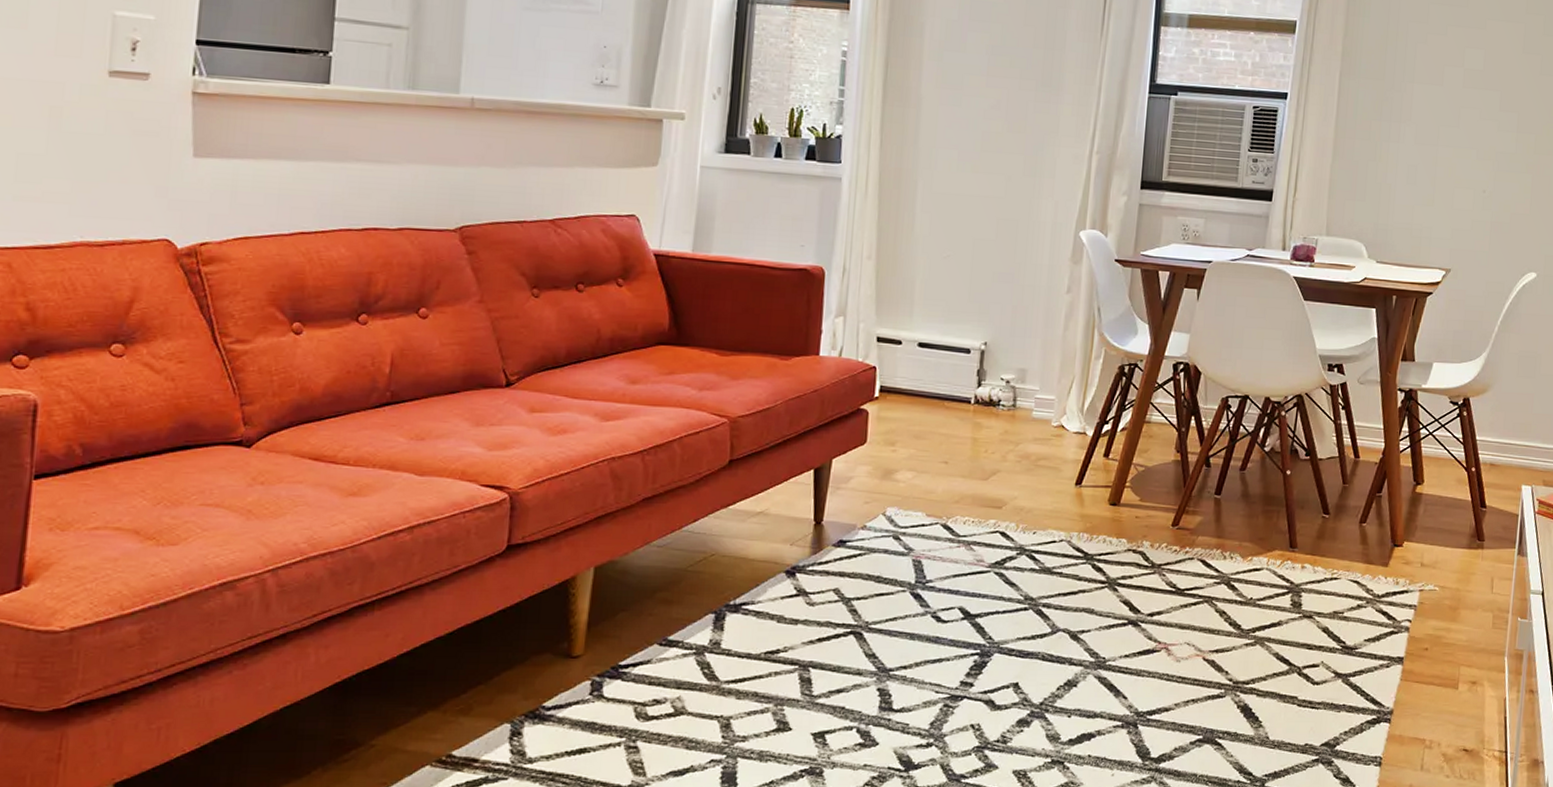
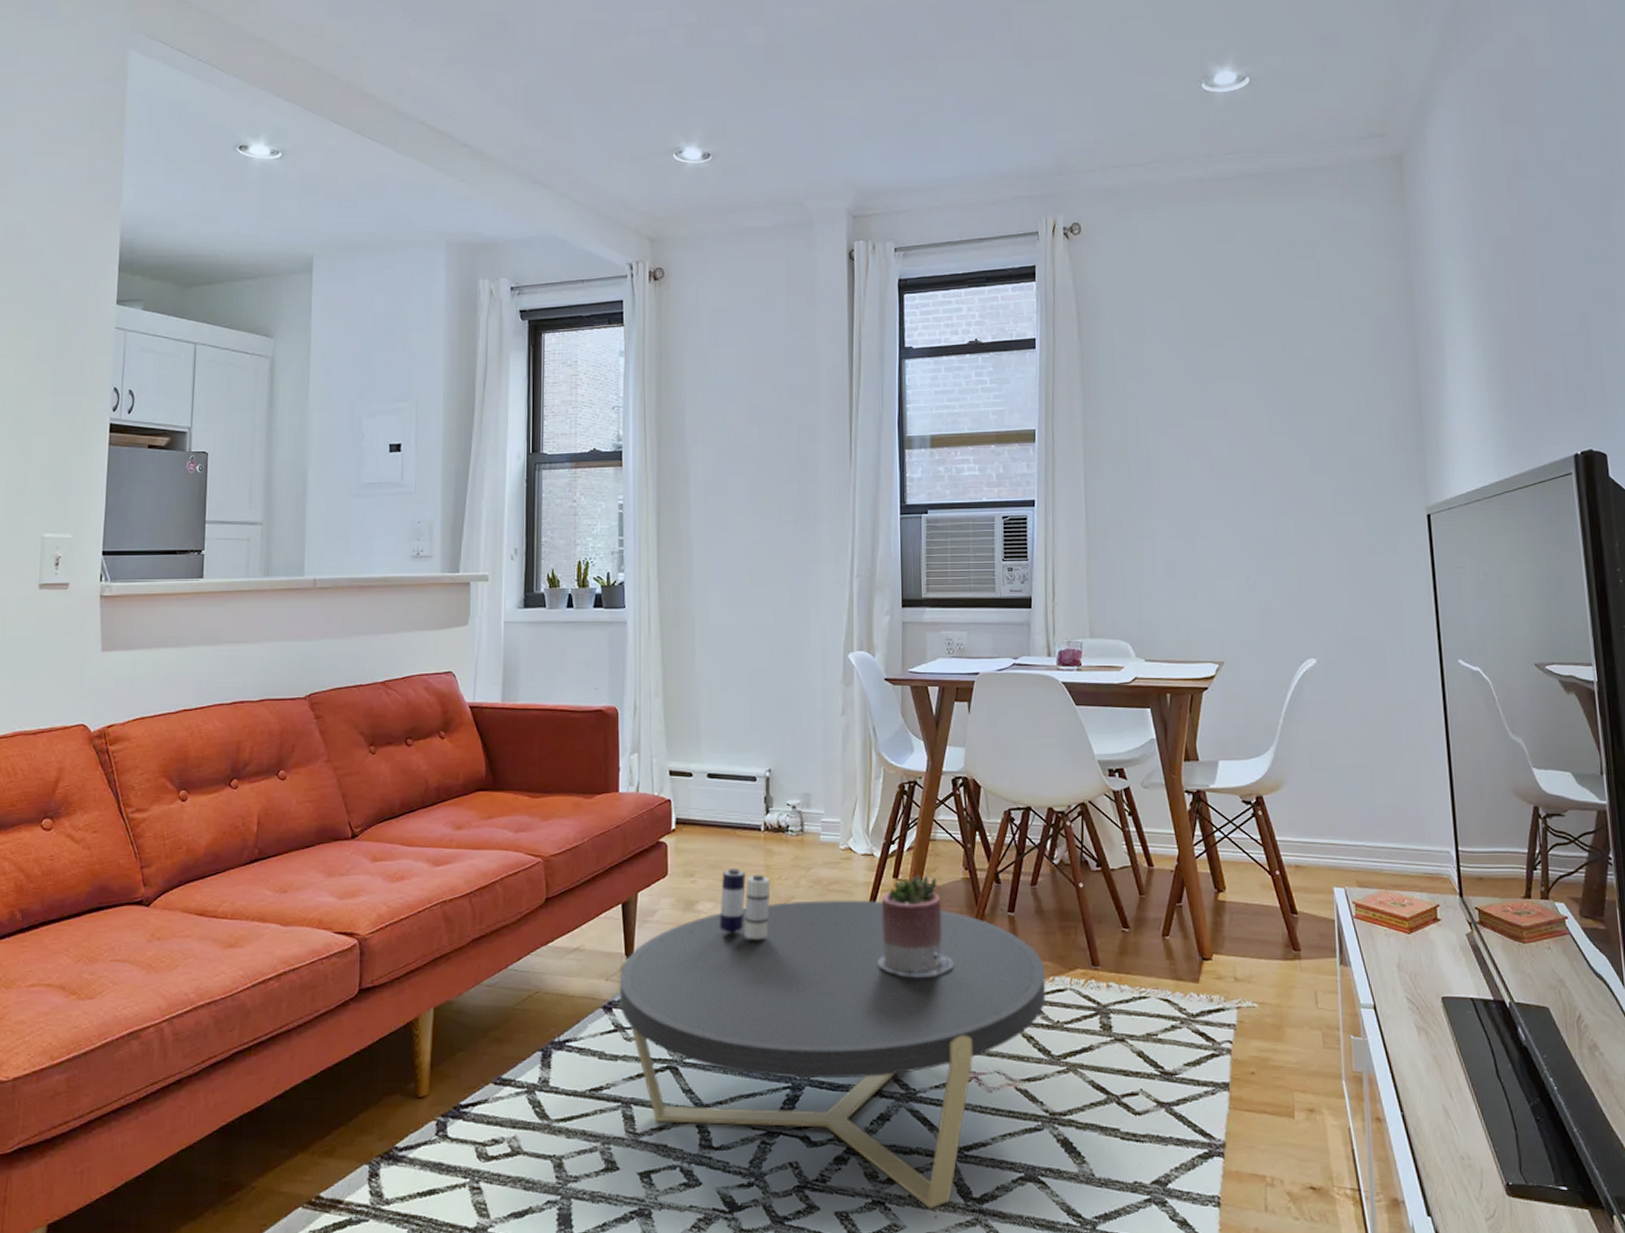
coffee table: none [804,475,1245,768] -> present [619,899,1046,1209]
candle: none [885,438,977,512] -> present [689,867,771,941]
succulent planter: none [1079,456,1156,553] -> present [877,875,954,978]

